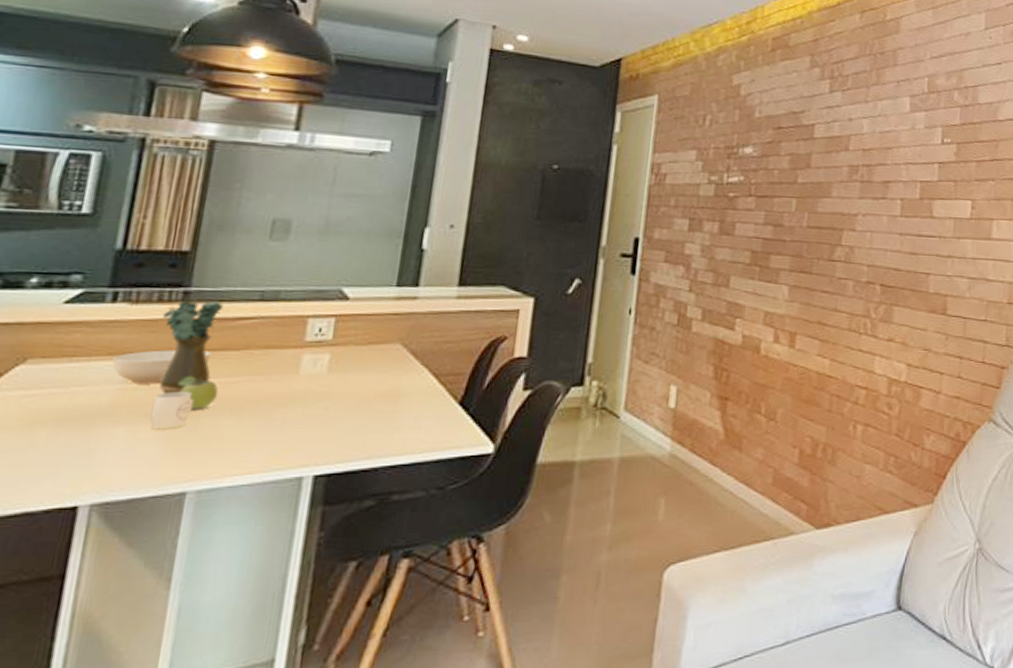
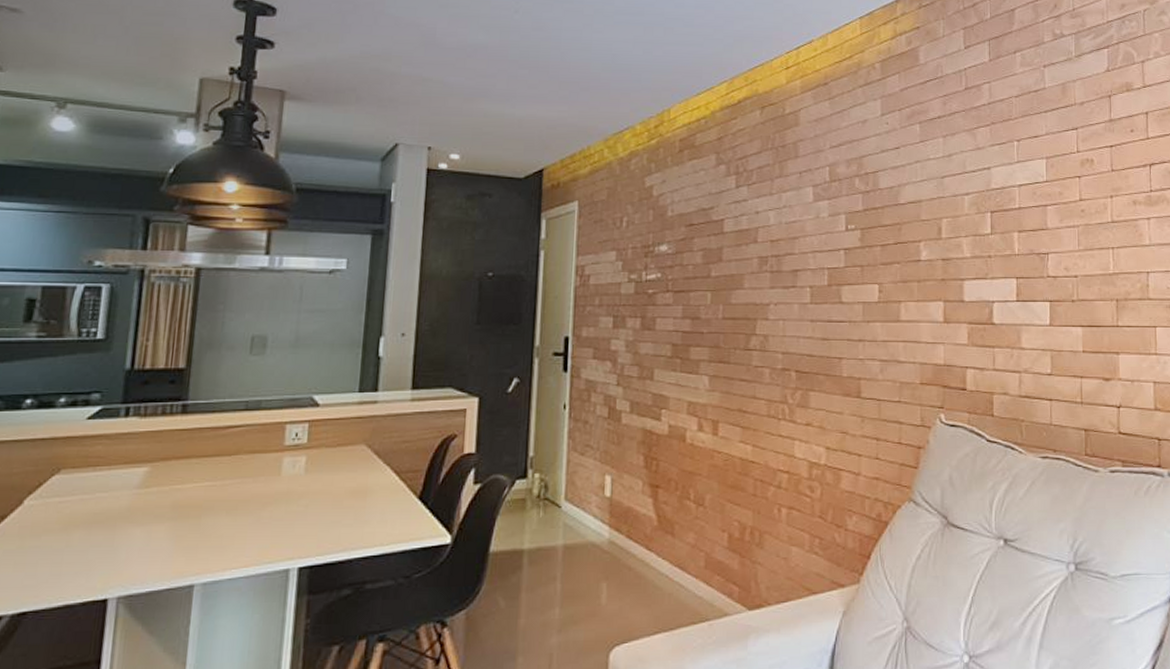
bowl: present [112,350,213,385] -> none [128,457,209,489]
mug: present [150,391,194,430] -> none [161,494,196,529]
vase: present [159,295,223,394] -> none [166,408,215,497]
fruit: present [178,376,219,409] -> none [182,480,216,510]

